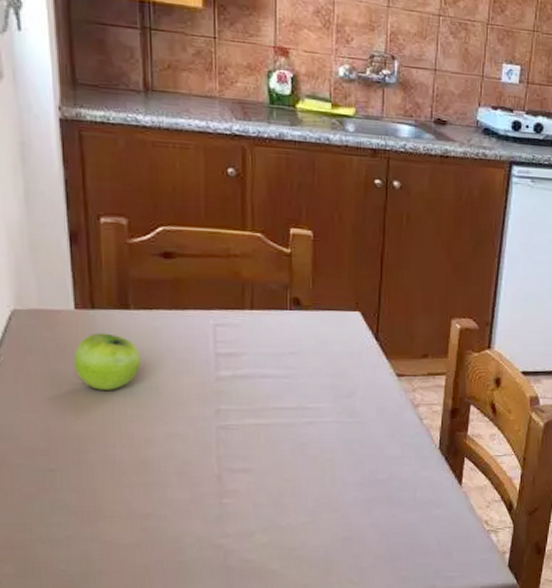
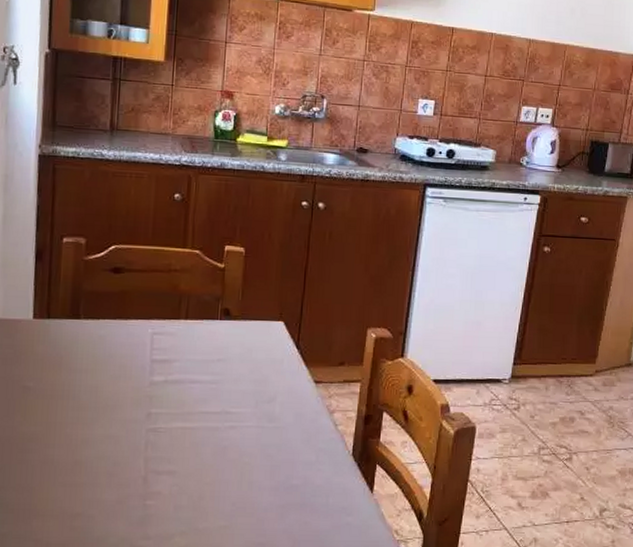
fruit: present [73,333,142,390] -> none [26,340,86,393]

